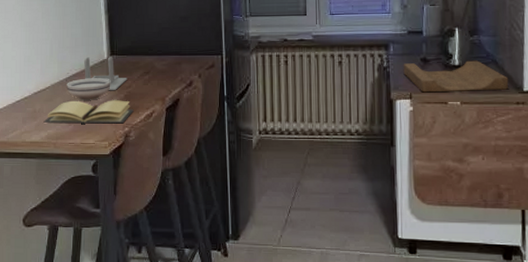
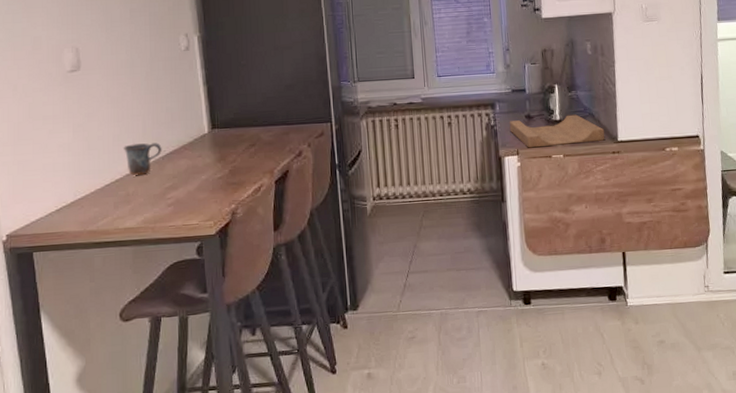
mug: none [32,65,66,94] -> present [122,142,162,175]
book: present [43,100,134,125] -> none [139,176,240,206]
bowl: present [67,78,111,100] -> none [163,153,214,179]
napkin holder: present [84,56,127,91] -> none [182,129,232,167]

